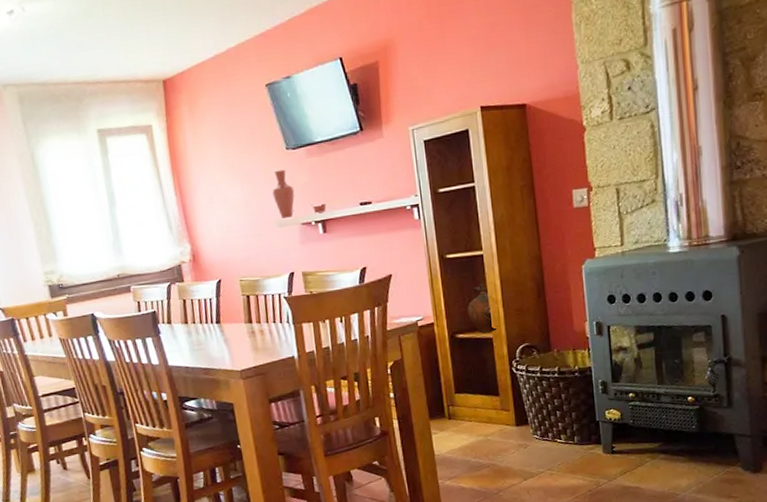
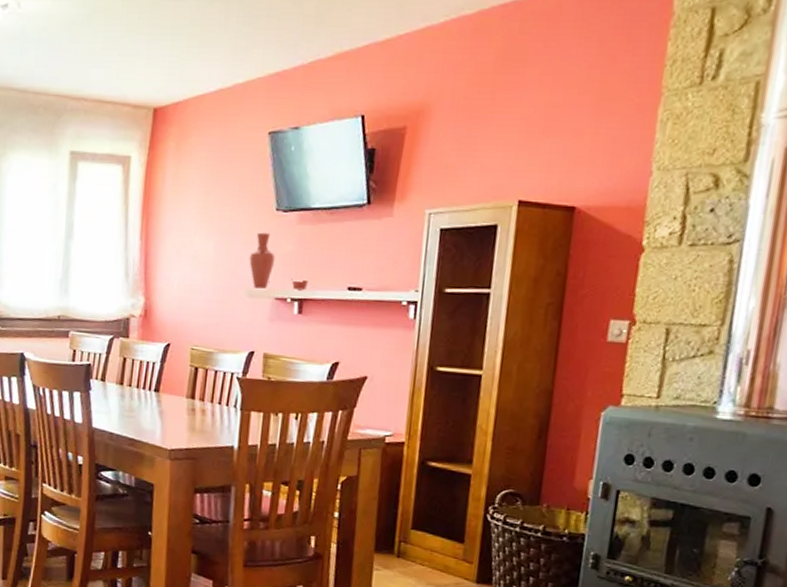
ceramic jug: present [466,283,498,334] -> none [447,409,481,468]

